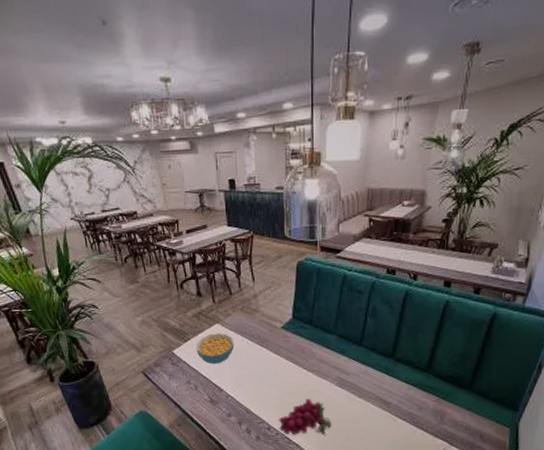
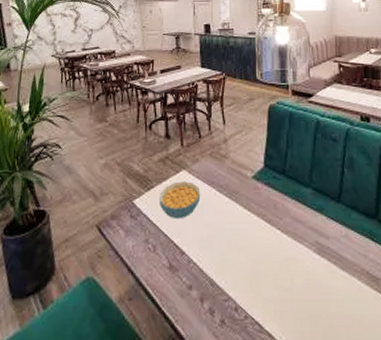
grapes: present [279,398,332,436] -> none [248,269,312,322]

